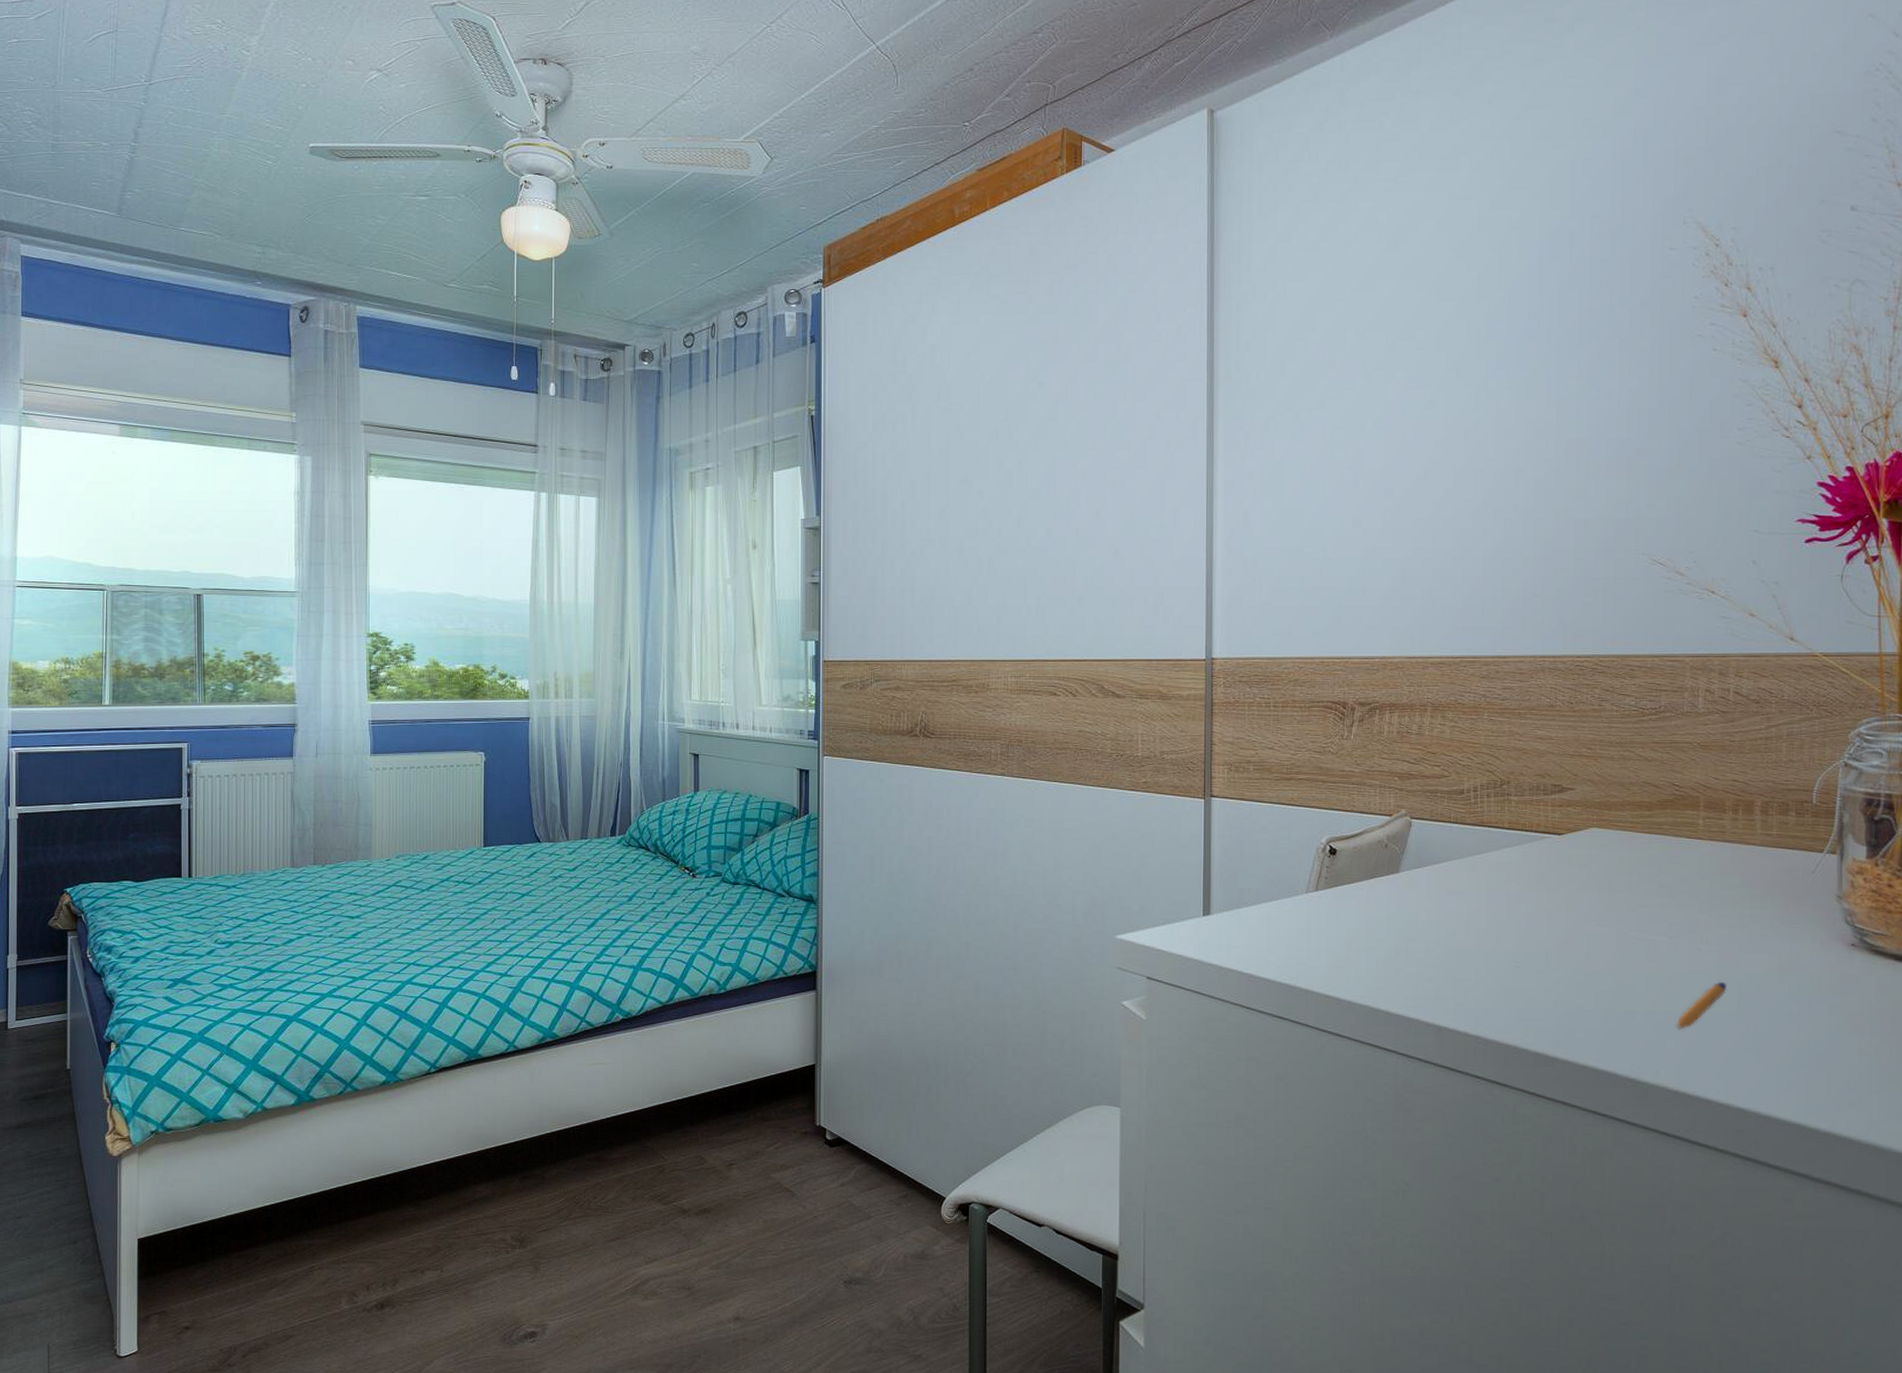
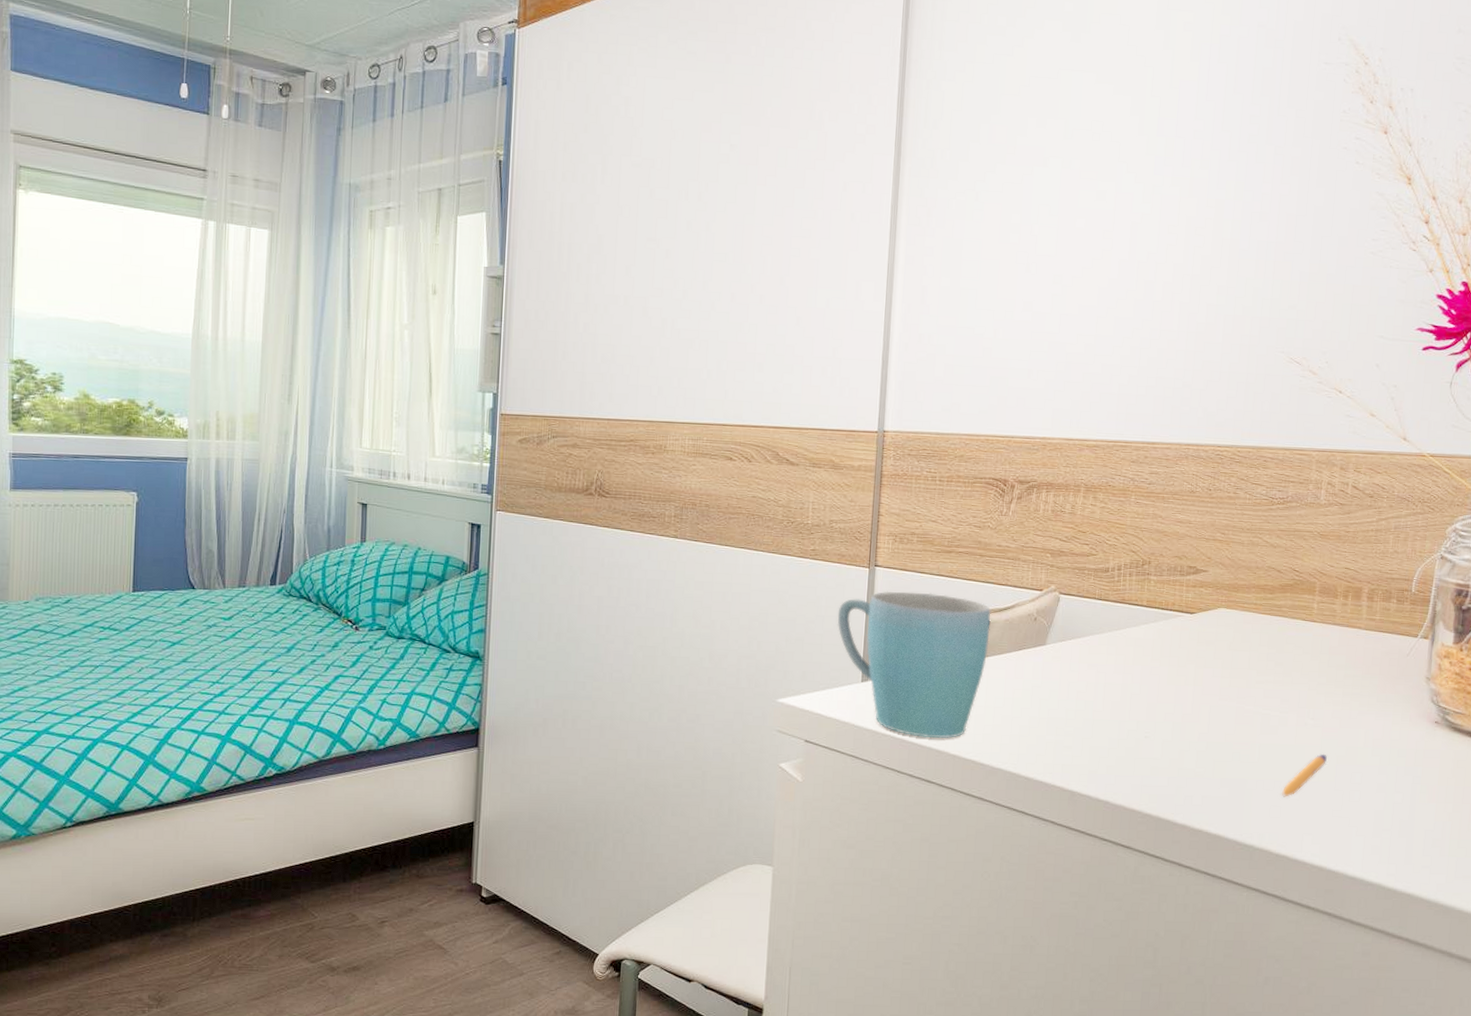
mug: none [1174,821,1338,972] -> present [837,591,991,738]

